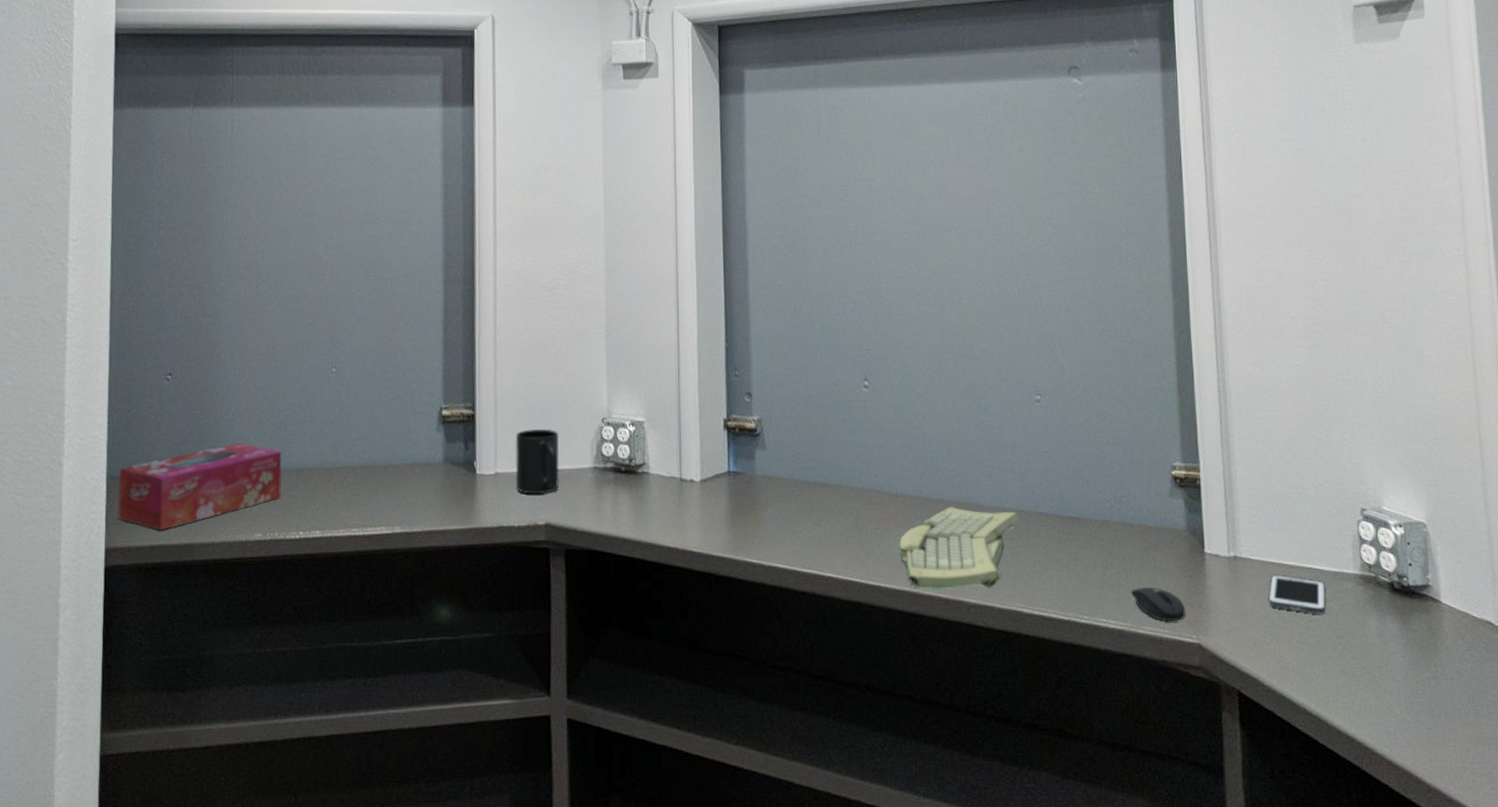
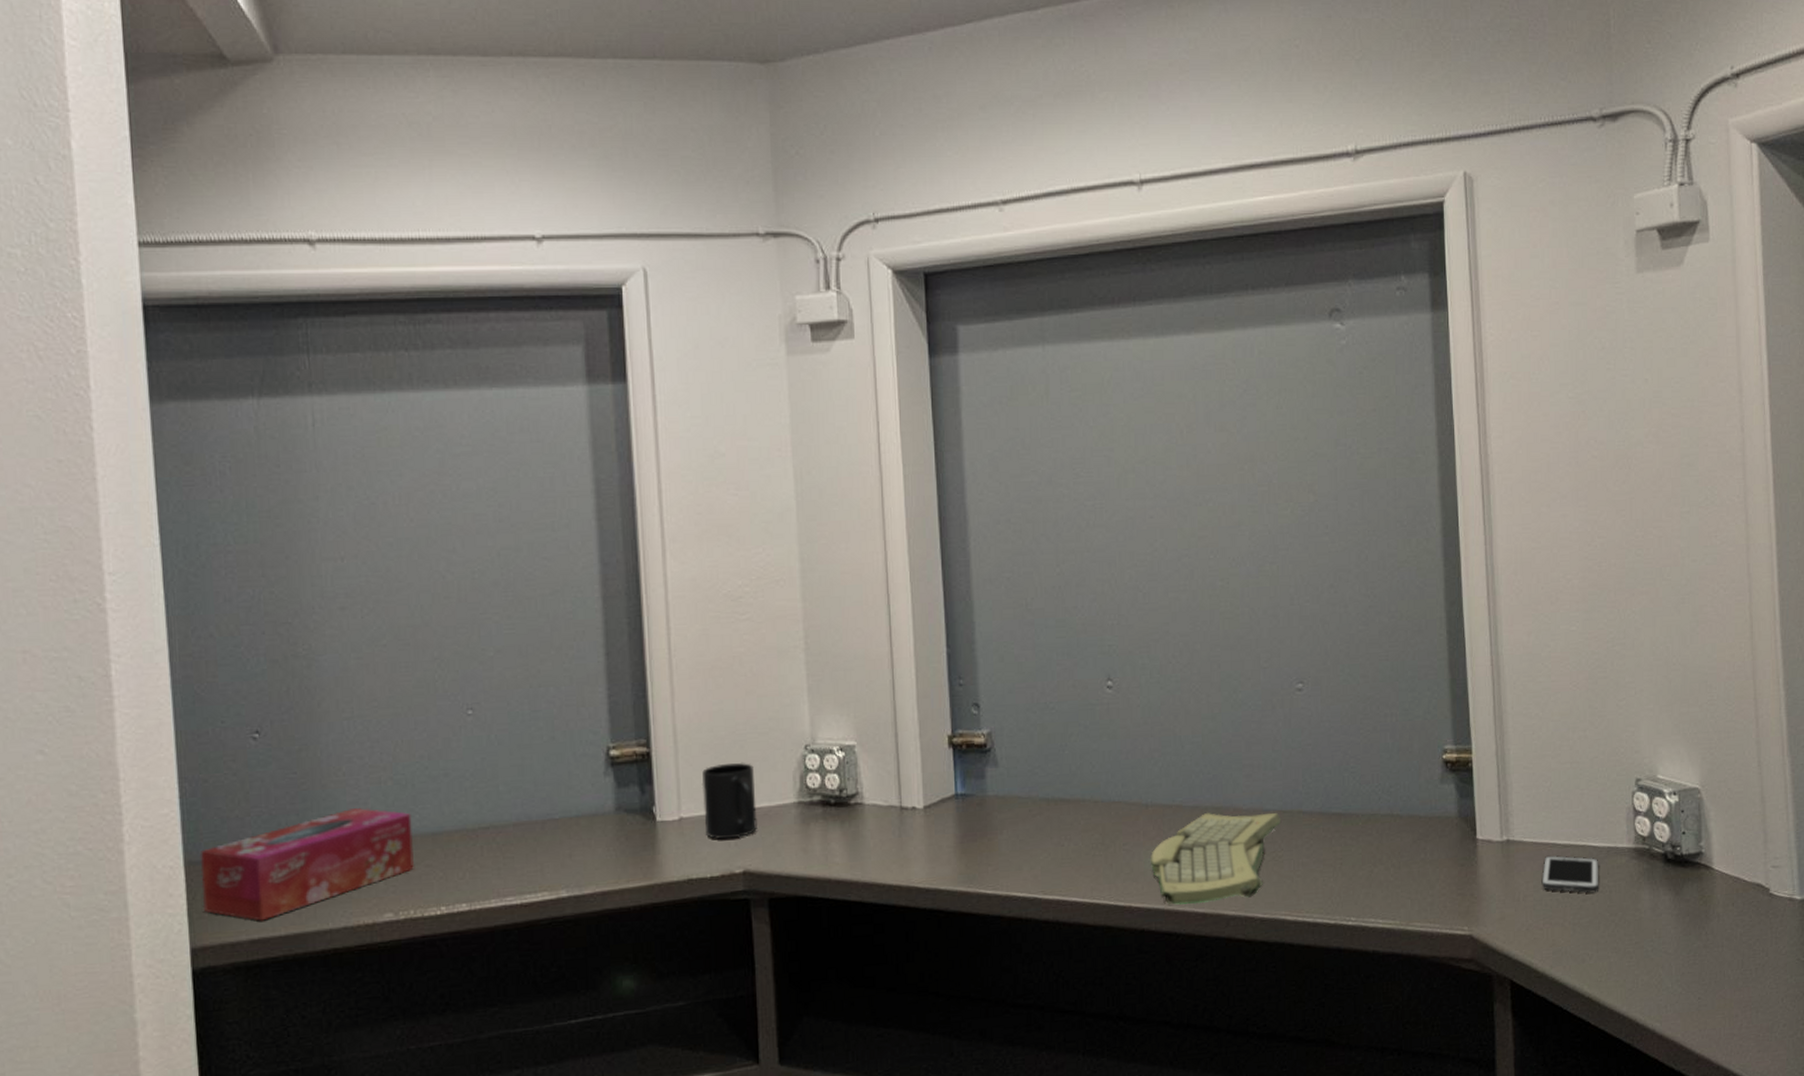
mouse: present [1130,587,1186,621] -> none [1399,880,1457,915]

